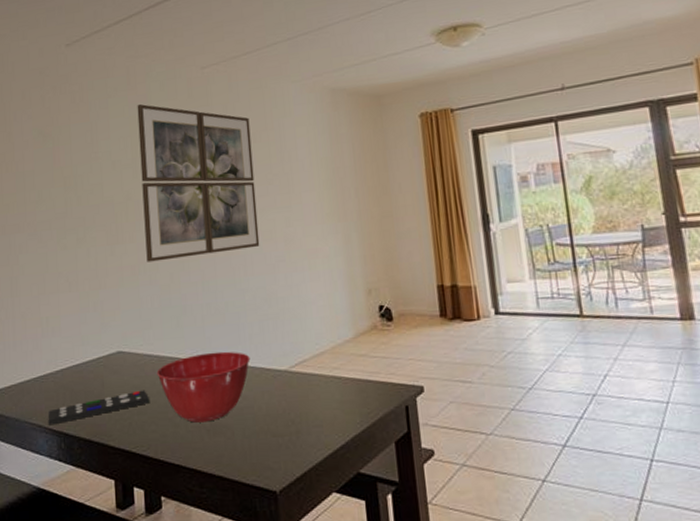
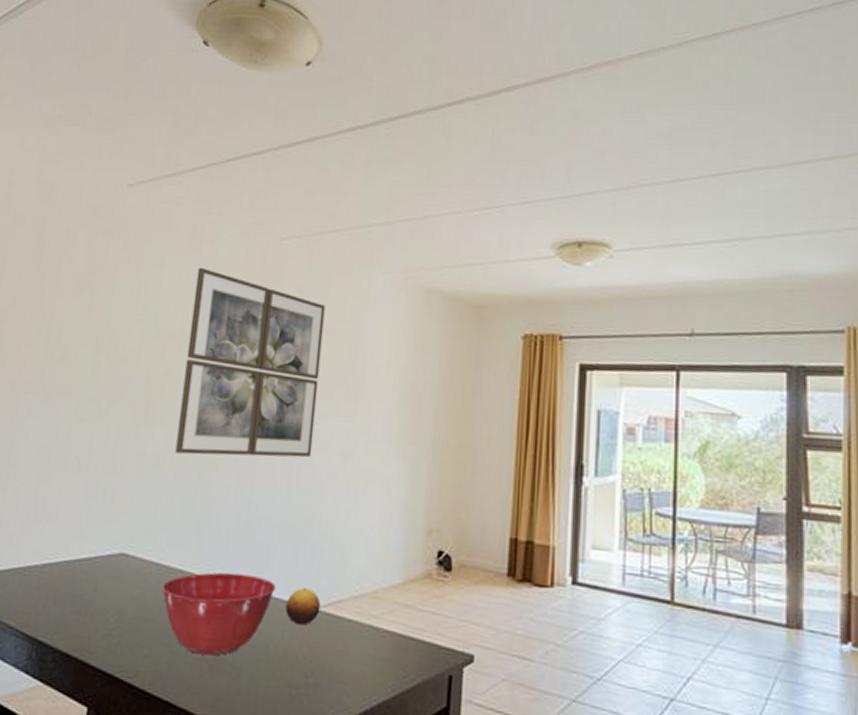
remote control: present [48,390,149,426] -> none [21,604,148,629]
fruit: none [261,355,290,386] -> present [285,588,321,626]

